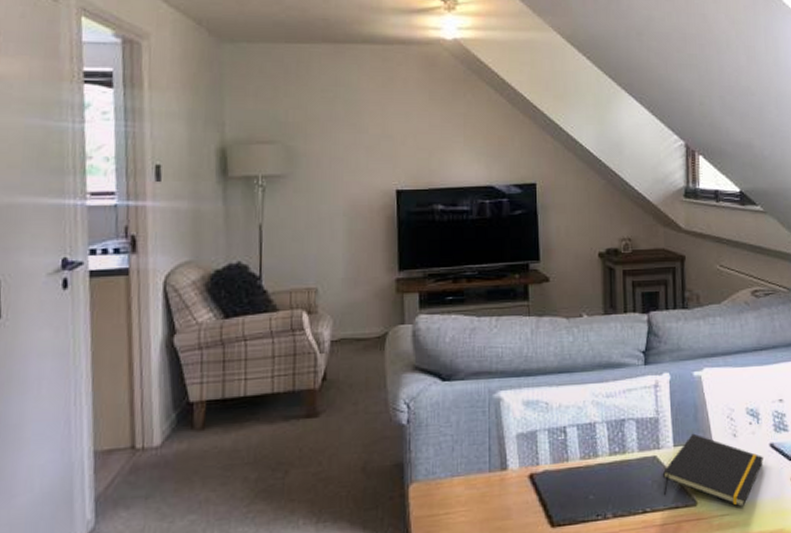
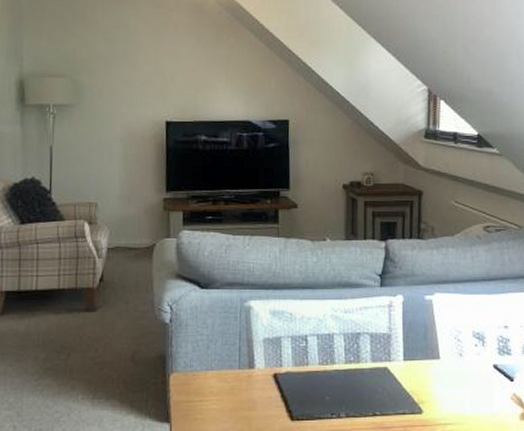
notepad: present [662,433,763,507] -> none [392,350,486,418]

